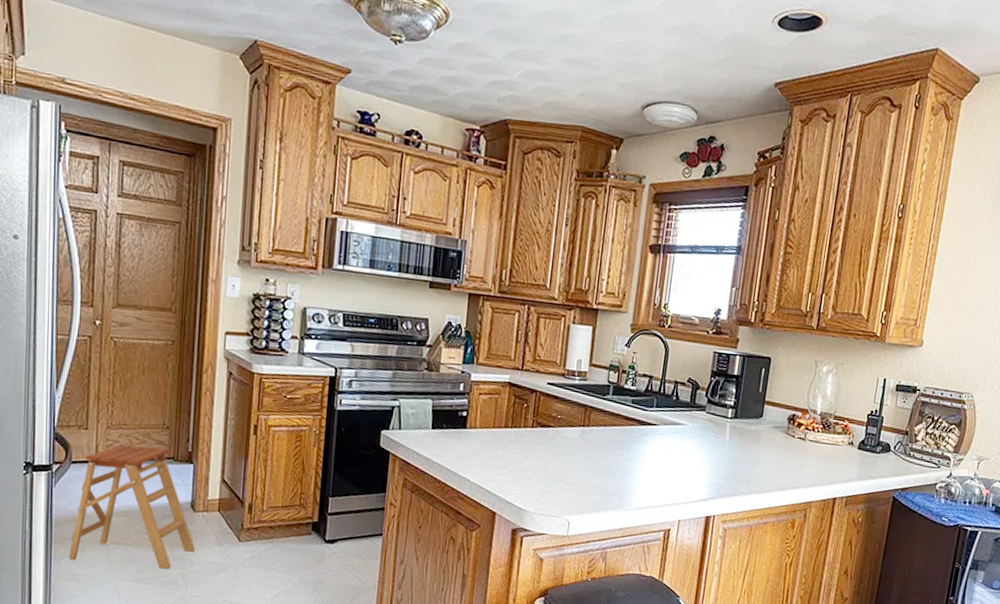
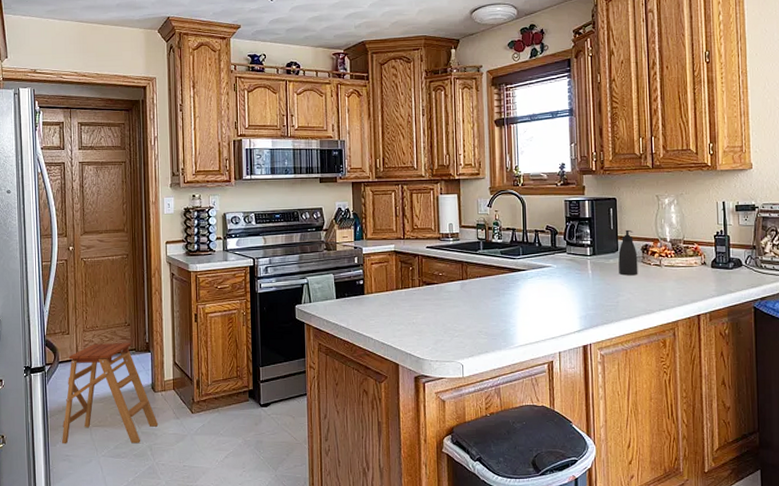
soap dispenser: none [759,394,783,447] -> present [618,229,638,276]

